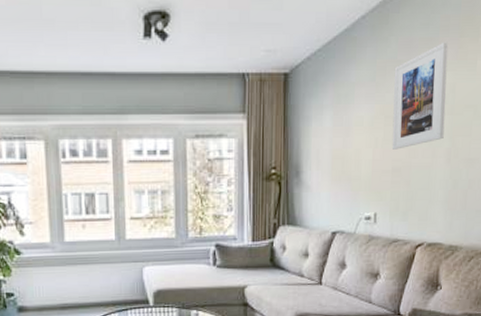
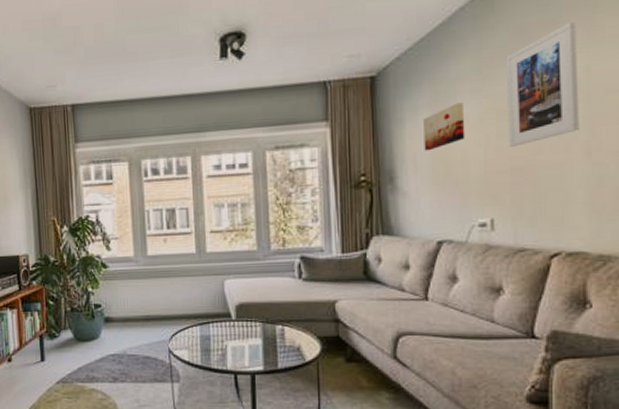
wall art: none [326,106,360,149] -> present [423,102,465,151]

